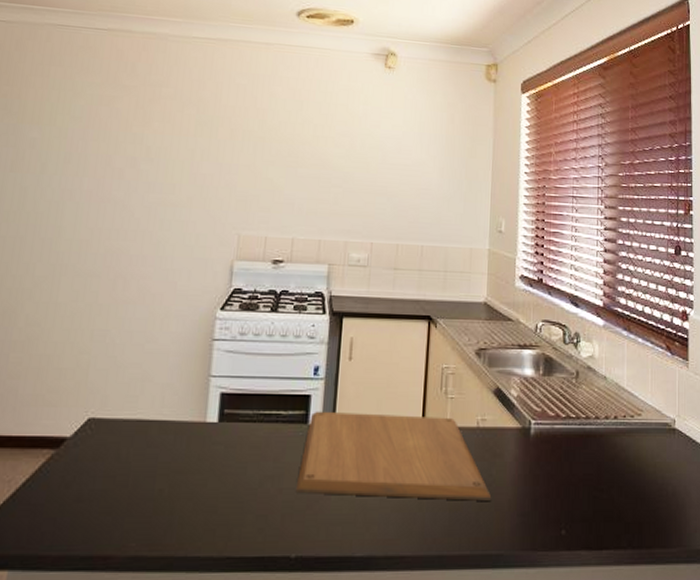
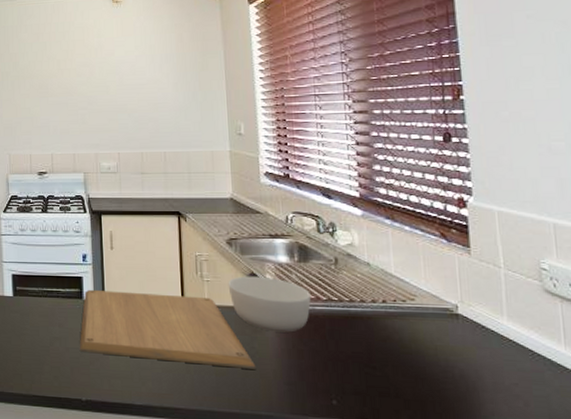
bowl: none [472,392,551,456] -> present [228,276,311,333]

